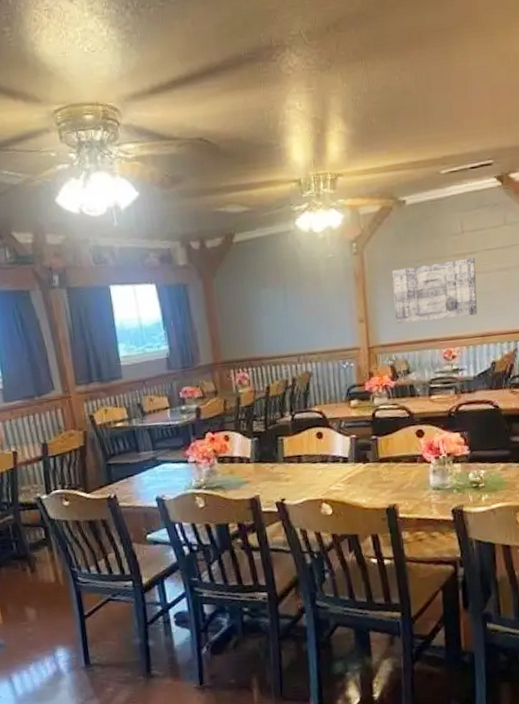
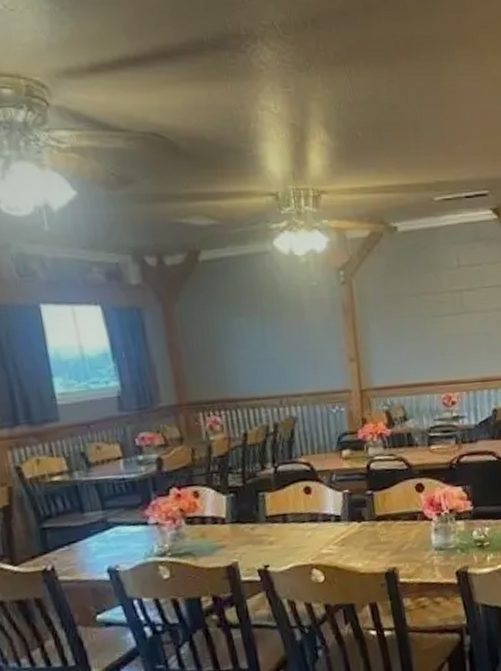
wall art: present [392,258,477,324] -> none [384,295,477,364]

